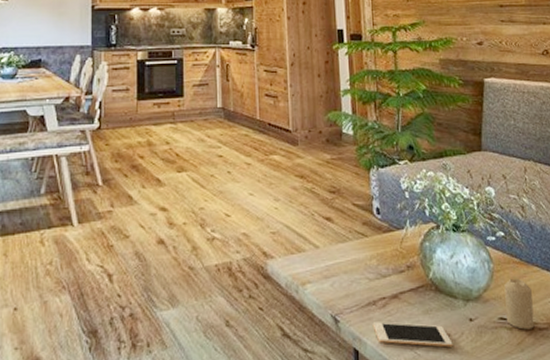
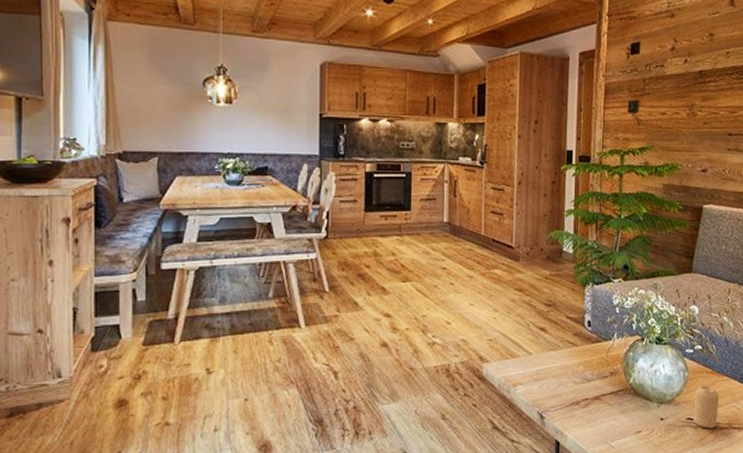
cell phone: present [372,322,453,347] -> none [574,419,644,441]

